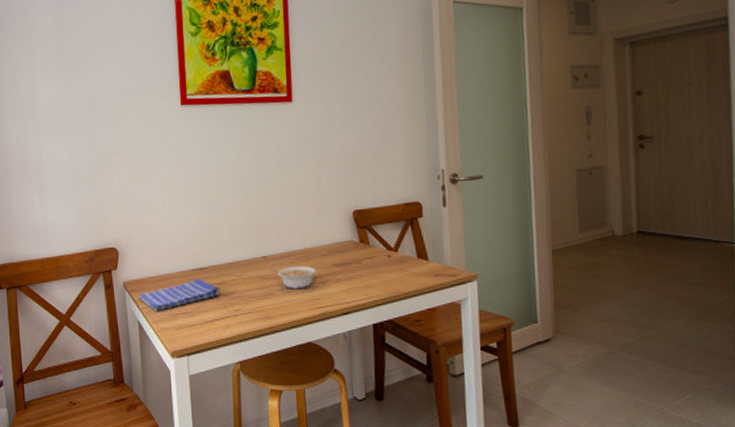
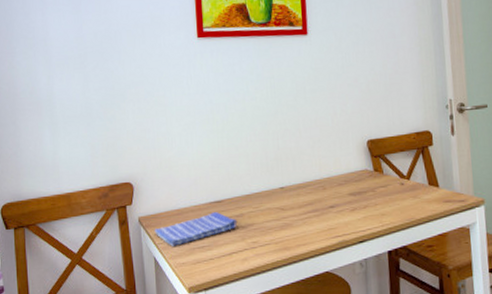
legume: present [270,265,317,290] -> none [287,195,333,220]

